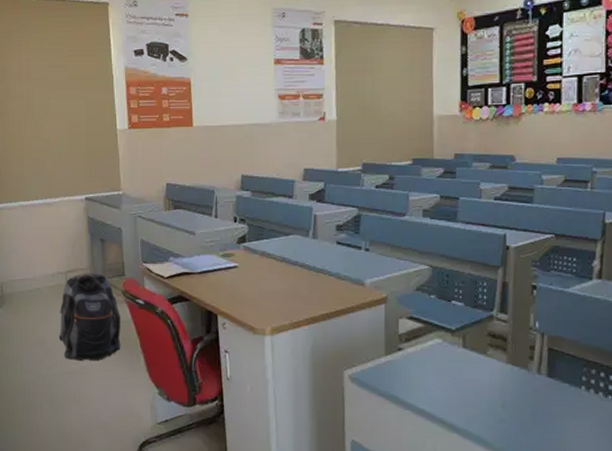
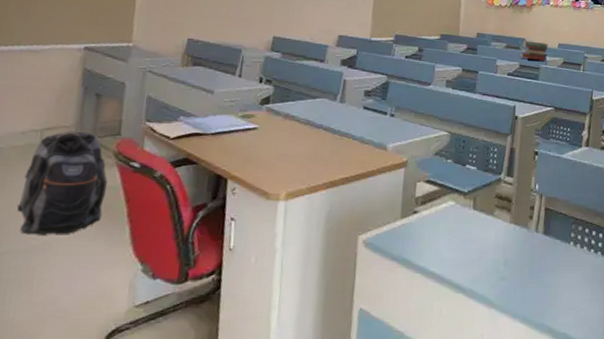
books: none [508,157,544,181] -> present [520,40,549,61]

